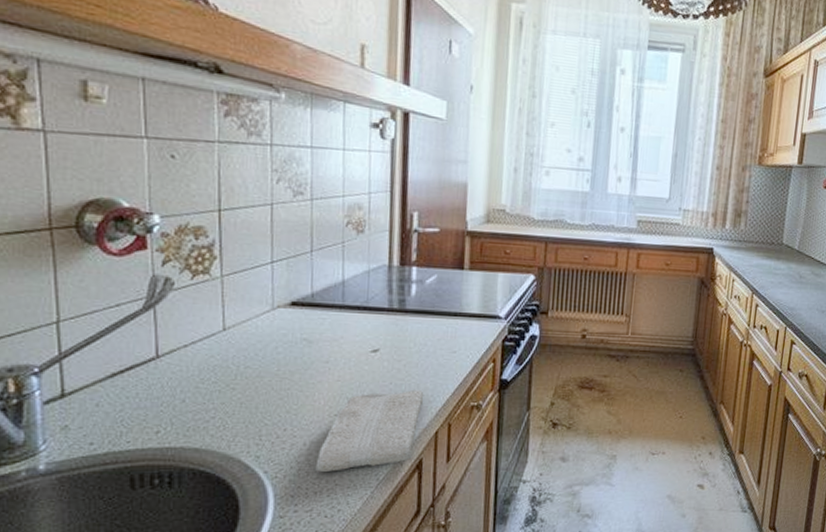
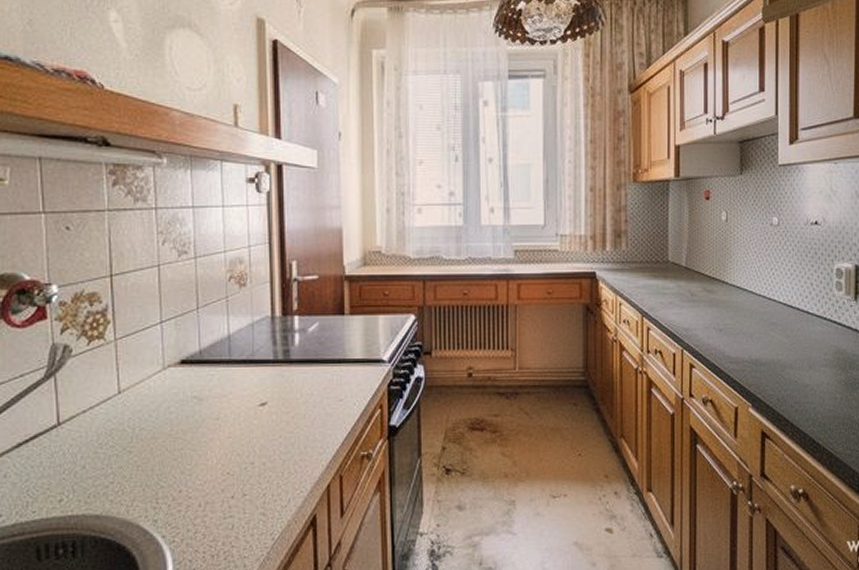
washcloth: present [315,389,424,472] -> none [211,441,314,534]

